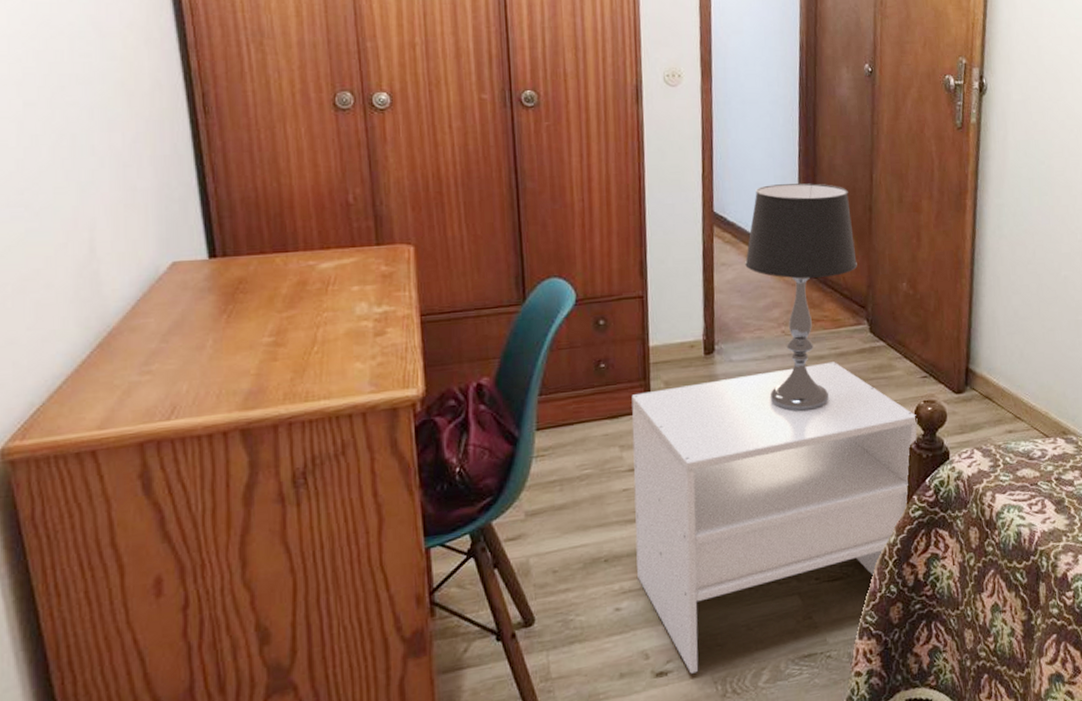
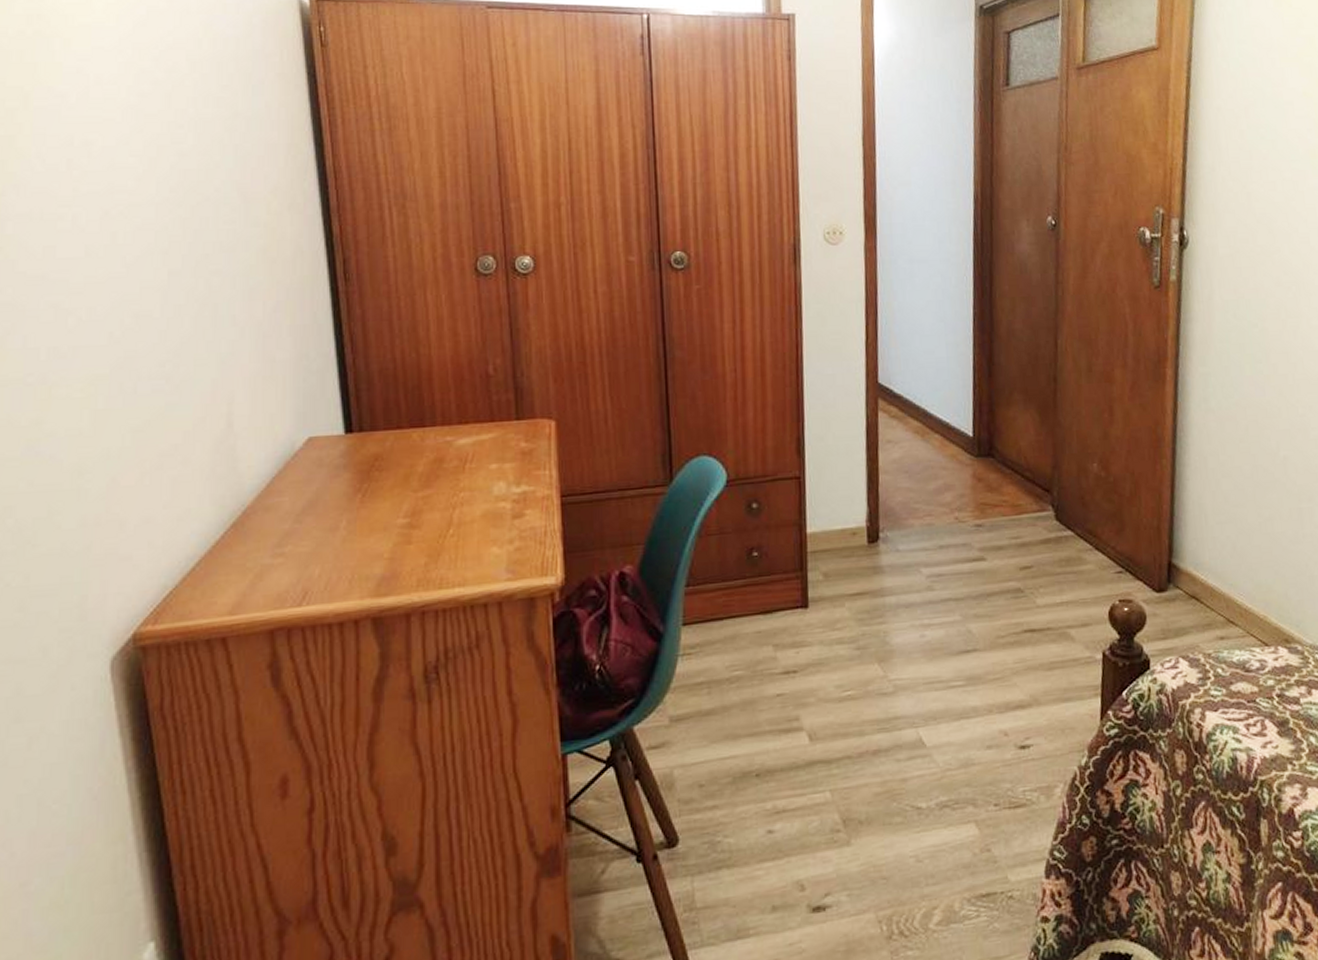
nightstand: present [631,361,918,674] -> none [787,553,1112,910]
table lamp: present [745,183,857,412] -> none [913,350,1041,610]

